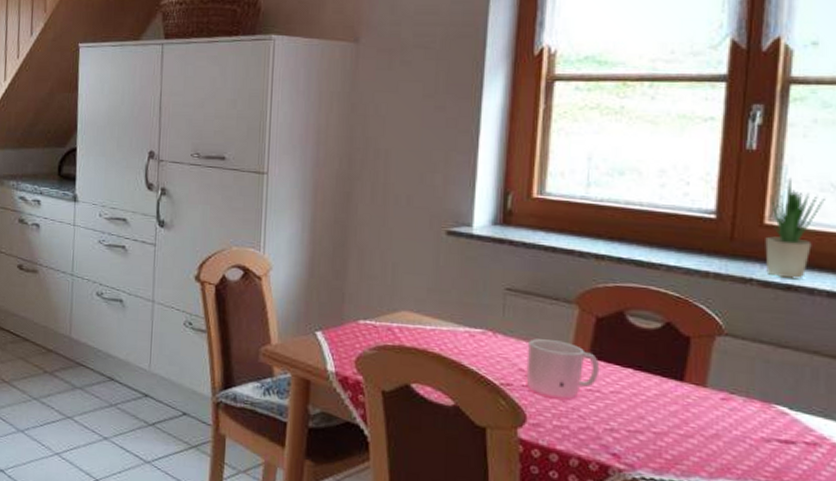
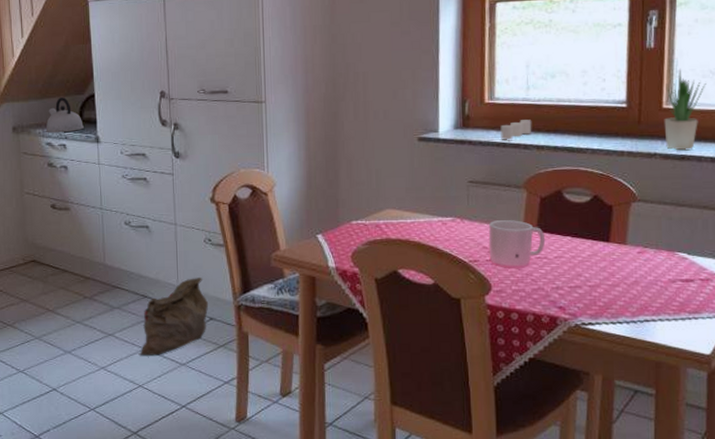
kettle: none [20,149,62,188] -> present [45,97,84,133]
bag: none [98,364,183,448] -> present [138,278,209,356]
candle: none [550,222,591,245] -> present [500,120,532,140]

